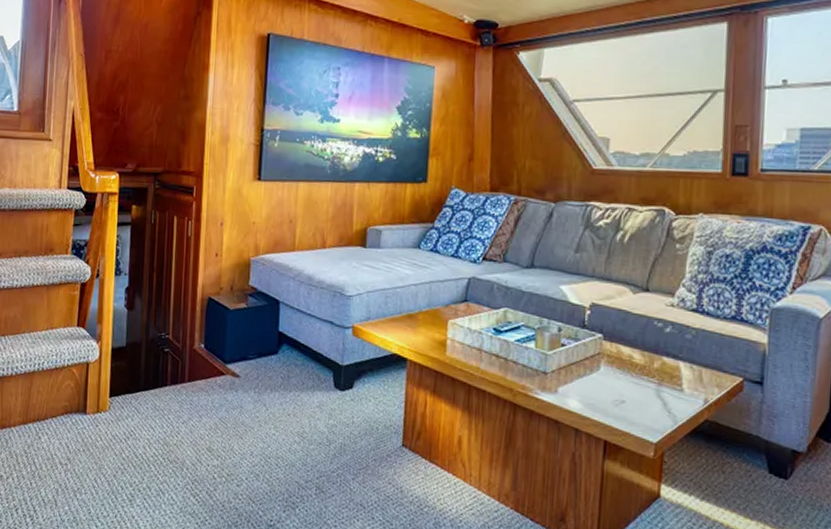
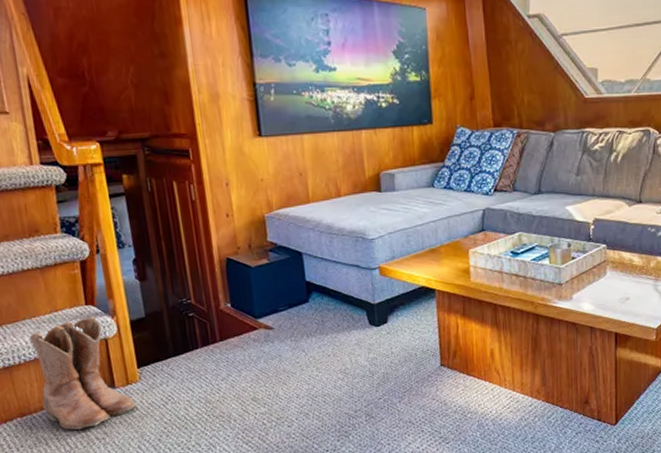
boots: none [21,338,102,451] -> present [29,316,137,430]

